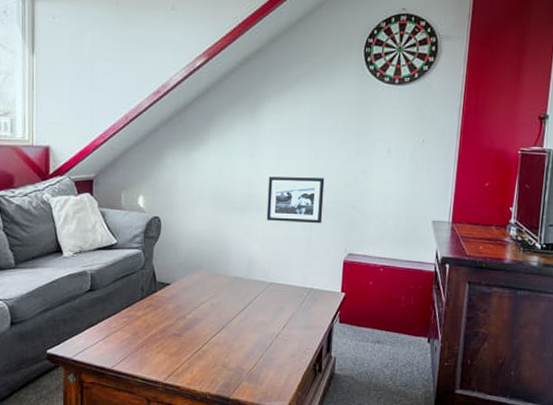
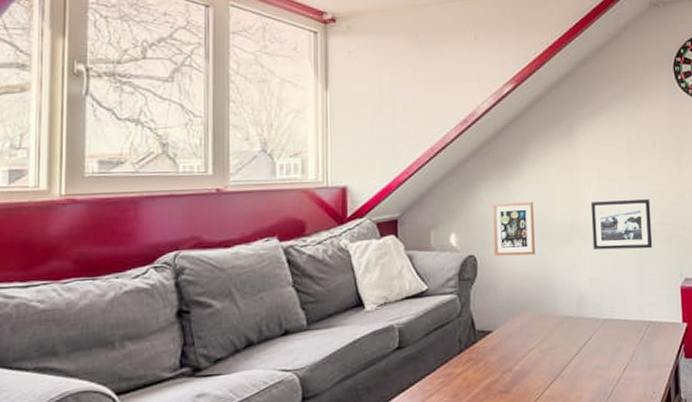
picture frame: none [177,172,215,221] -> present [493,202,535,257]

